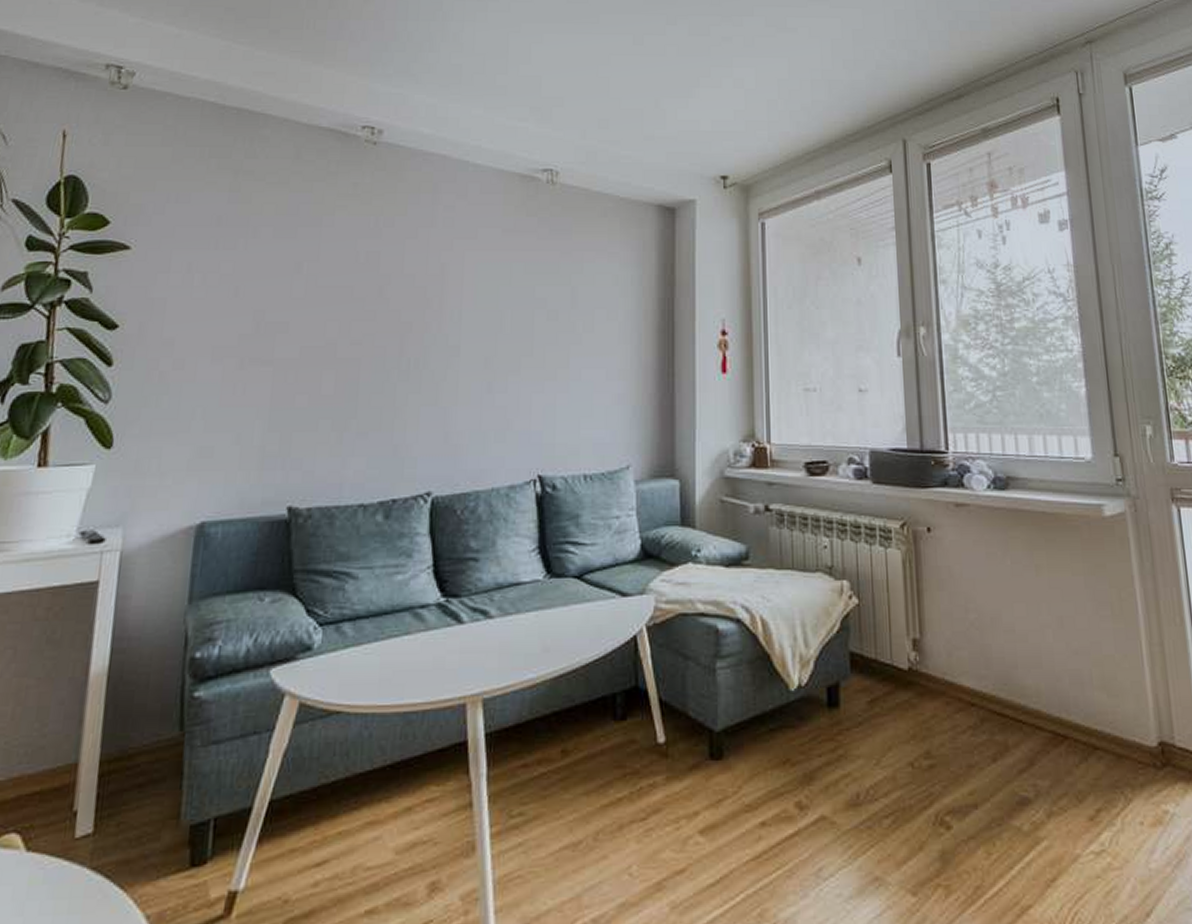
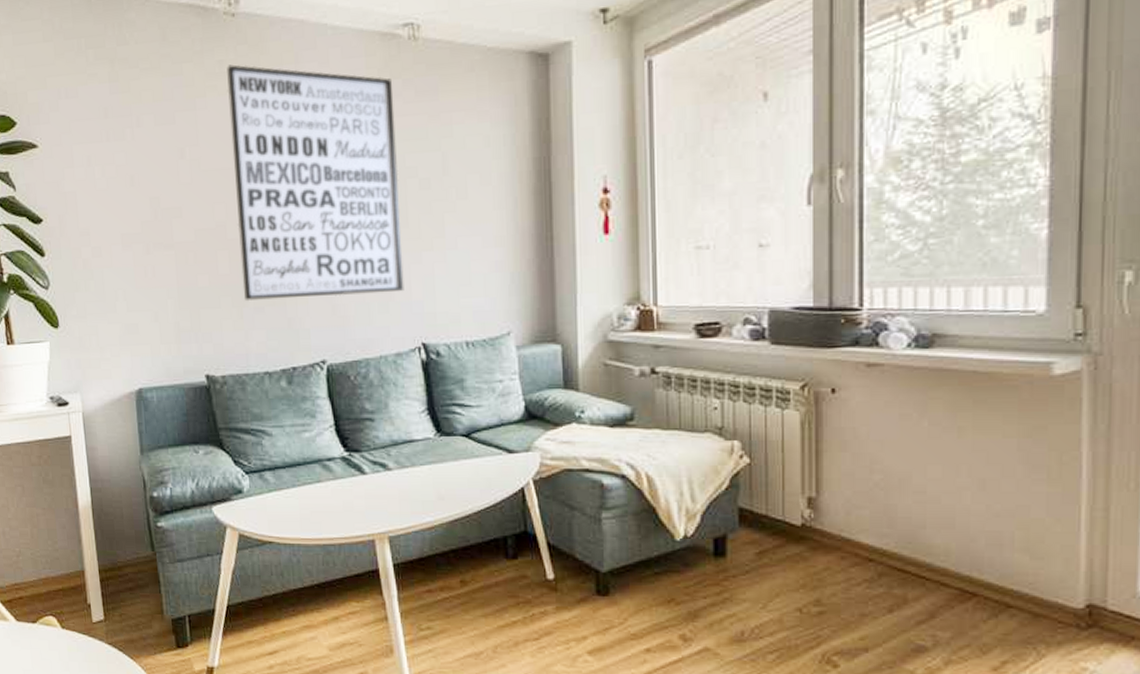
wall art: none [346,188,528,426] -> present [227,64,404,302]

